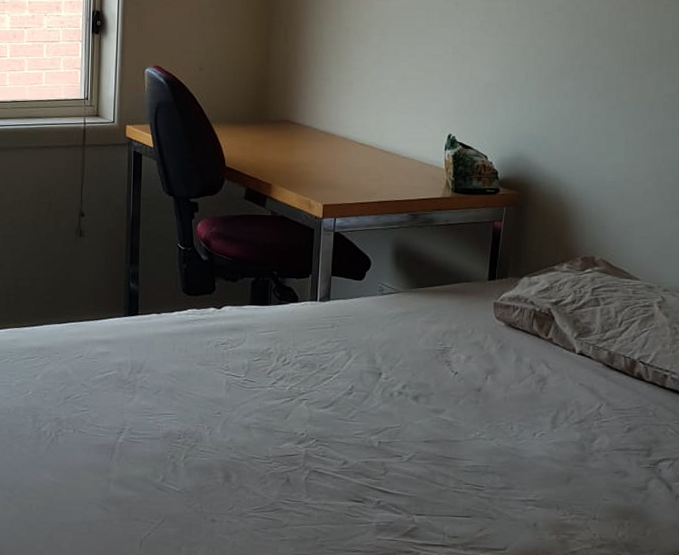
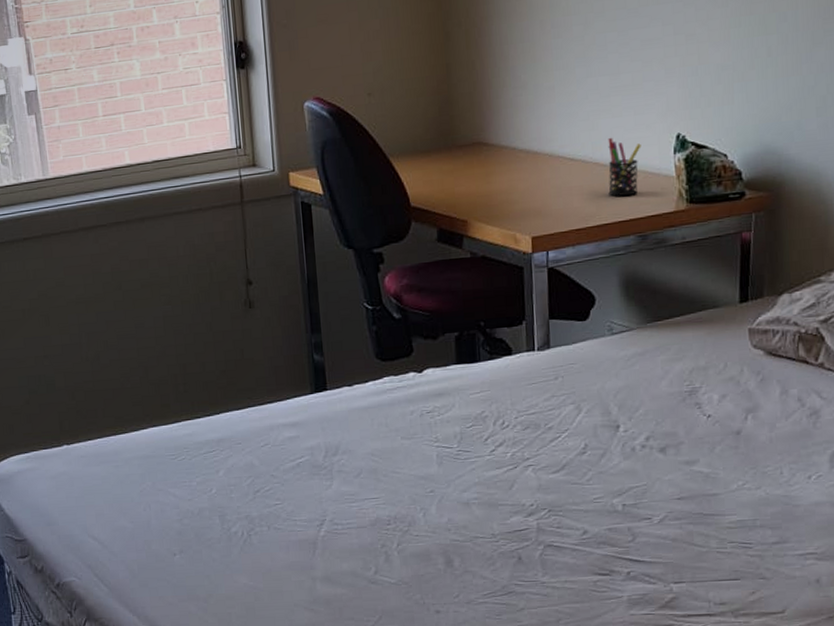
pen holder: none [389,130,419,181] -> present [608,137,641,197]

